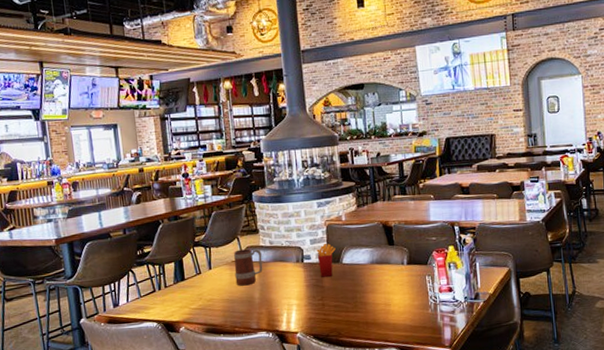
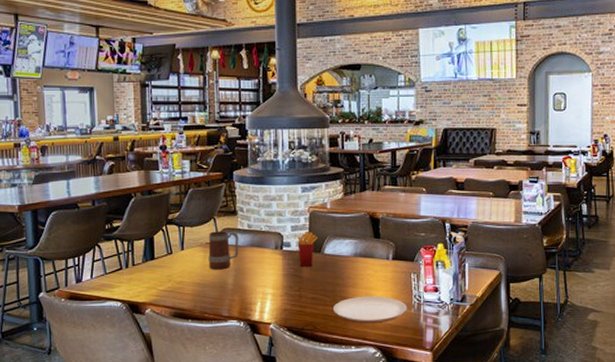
plate: none [355,299,425,327] -> present [333,296,408,324]

